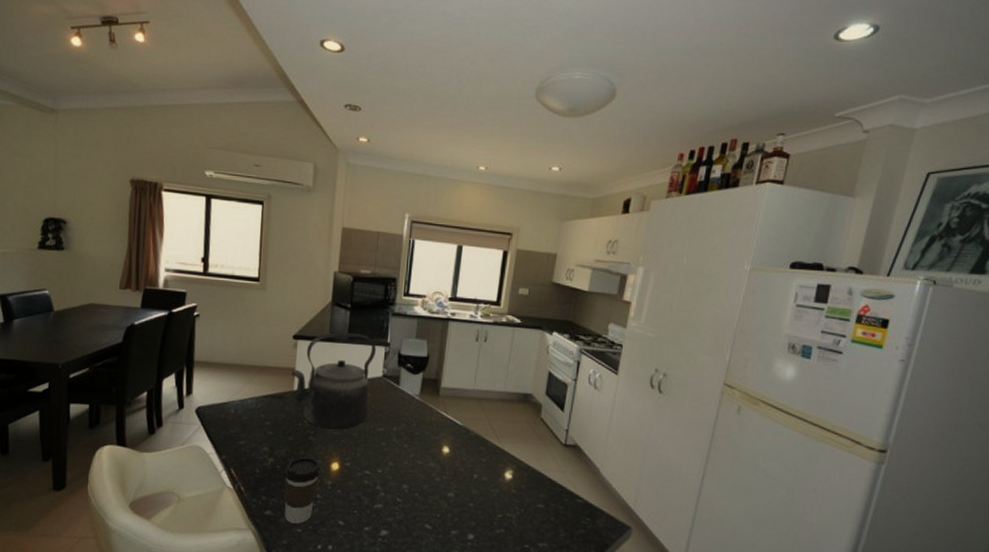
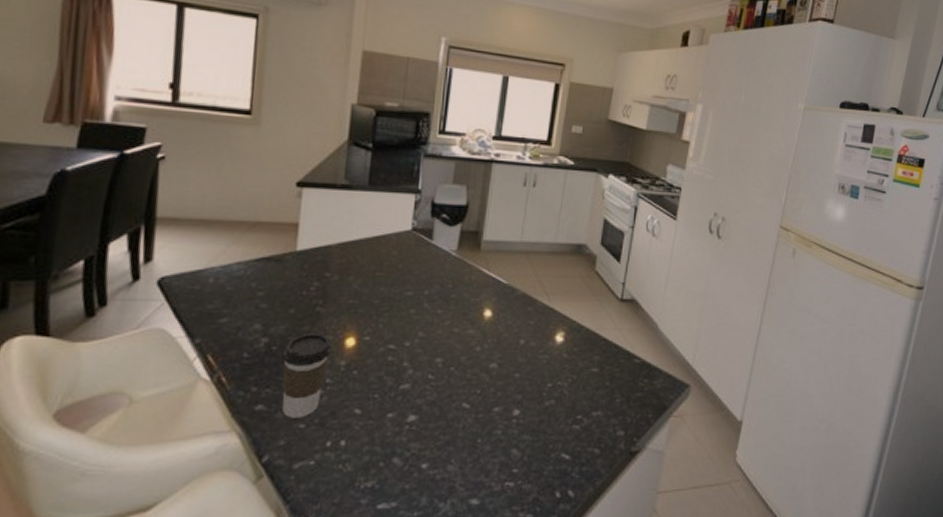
kettle: present [291,333,376,430] -> none [293,178,404,297]

